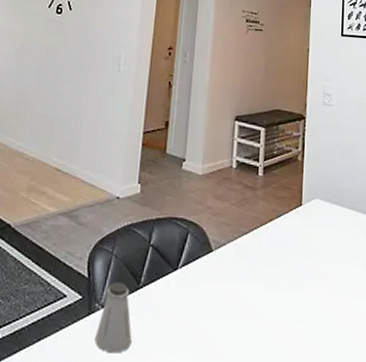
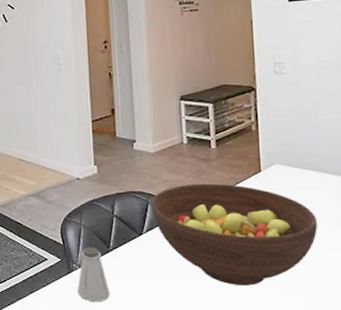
fruit bowl: none [190,213,347,335] -> present [151,183,317,286]

